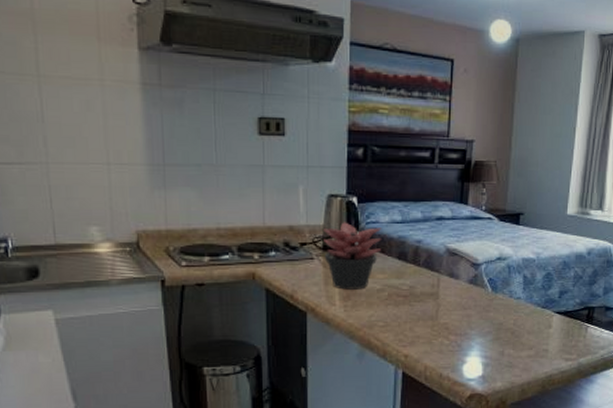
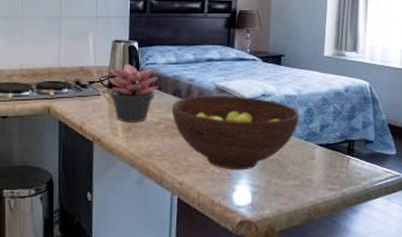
fruit bowl: none [396,259,537,341] -> present [171,96,299,170]

